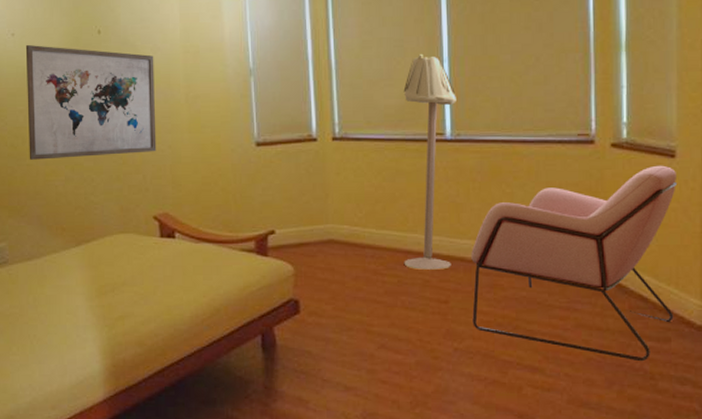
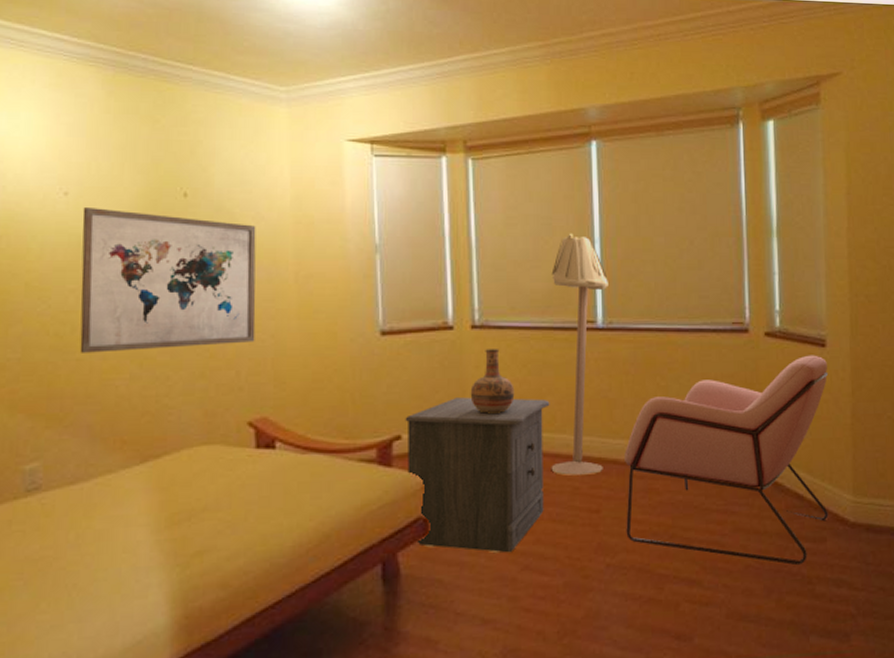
nightstand: none [277,200,403,333] -> present [405,397,550,553]
vase: none [332,158,371,214] -> present [470,349,515,414]

